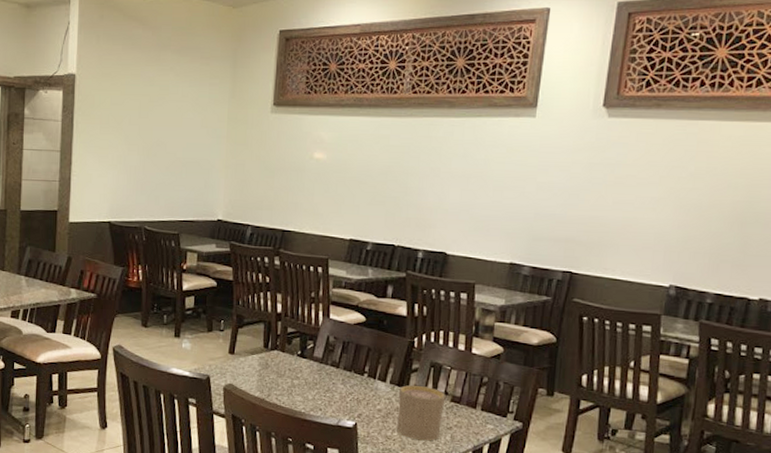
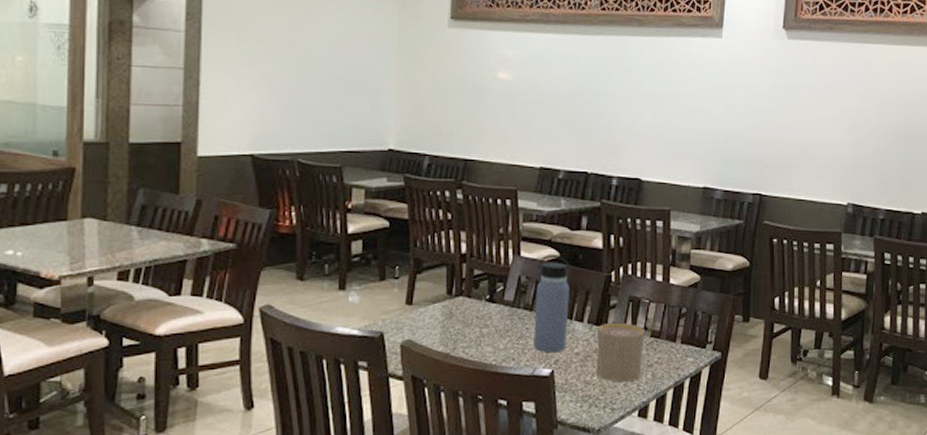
water bottle: none [339,319,375,408] -> present [533,255,570,353]

